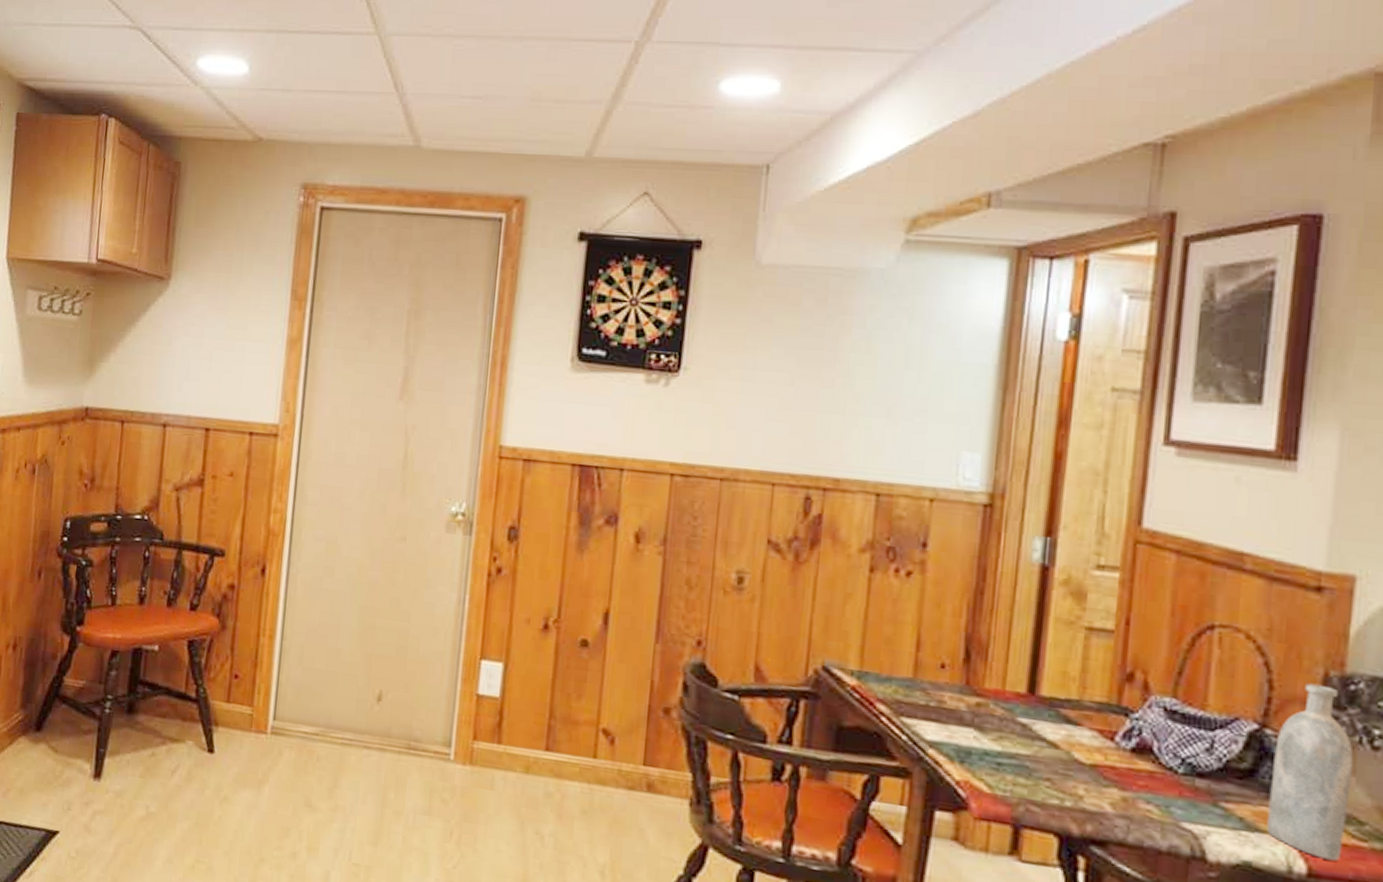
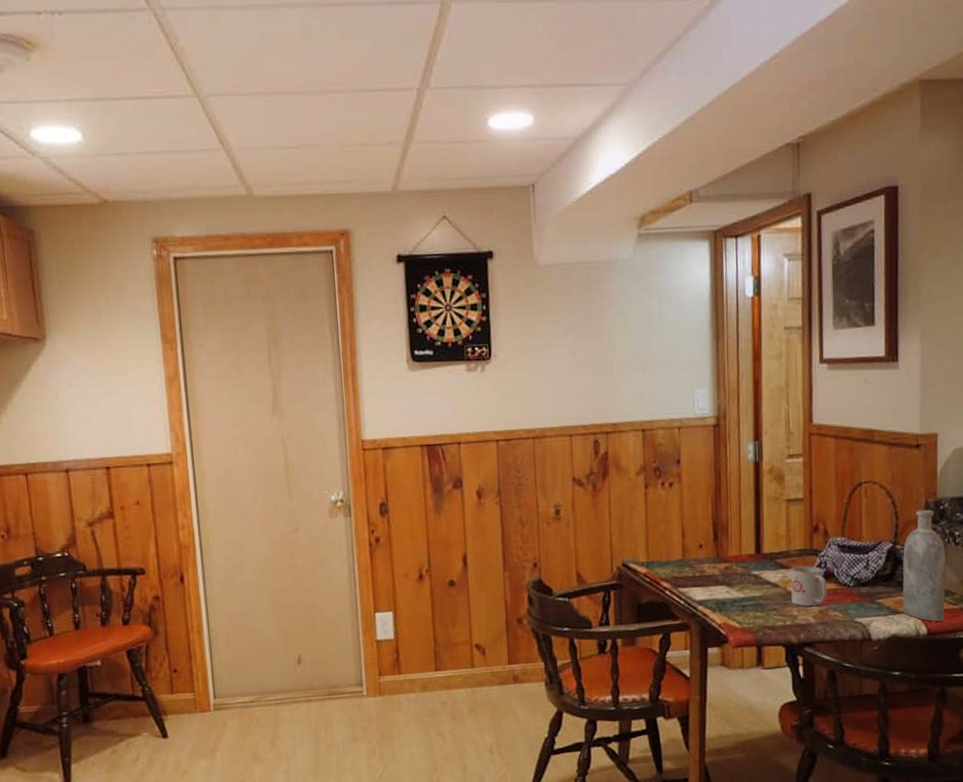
mug: none [1077,725,1140,790] -> present [790,566,828,606]

